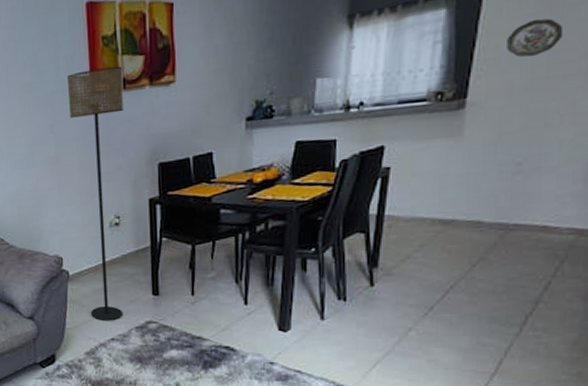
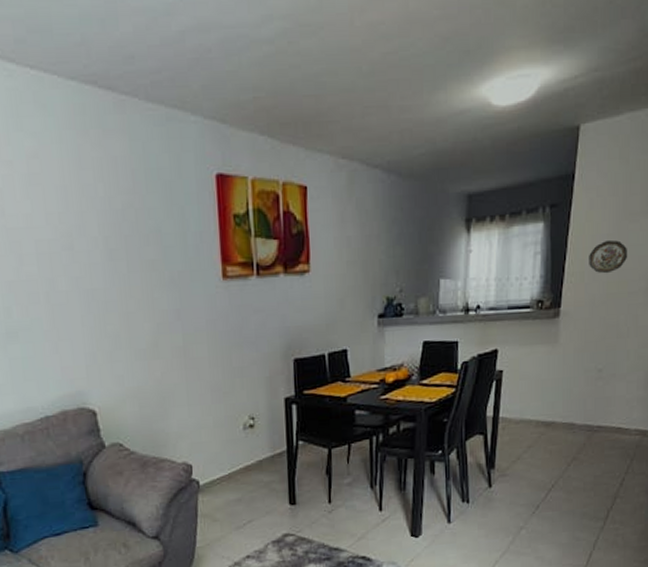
floor lamp: present [66,66,124,321] -> none [195,249,259,537]

